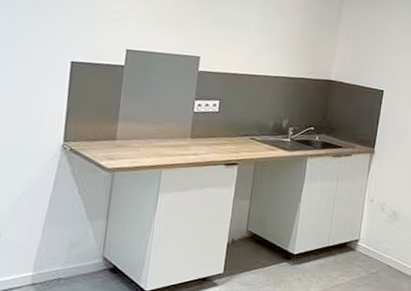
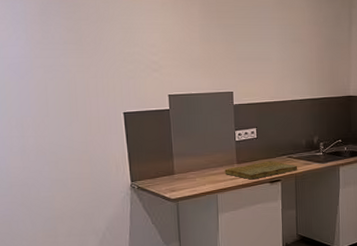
cutting board: none [174,139,259,159] -> present [224,160,297,180]

